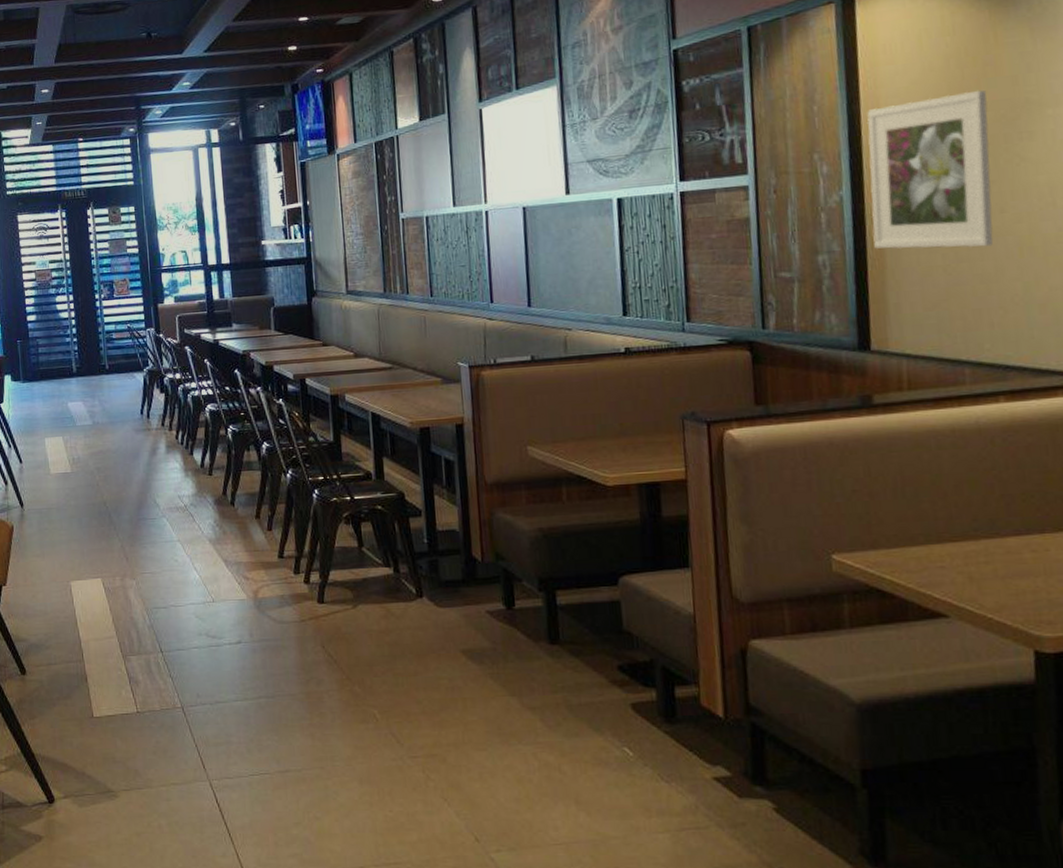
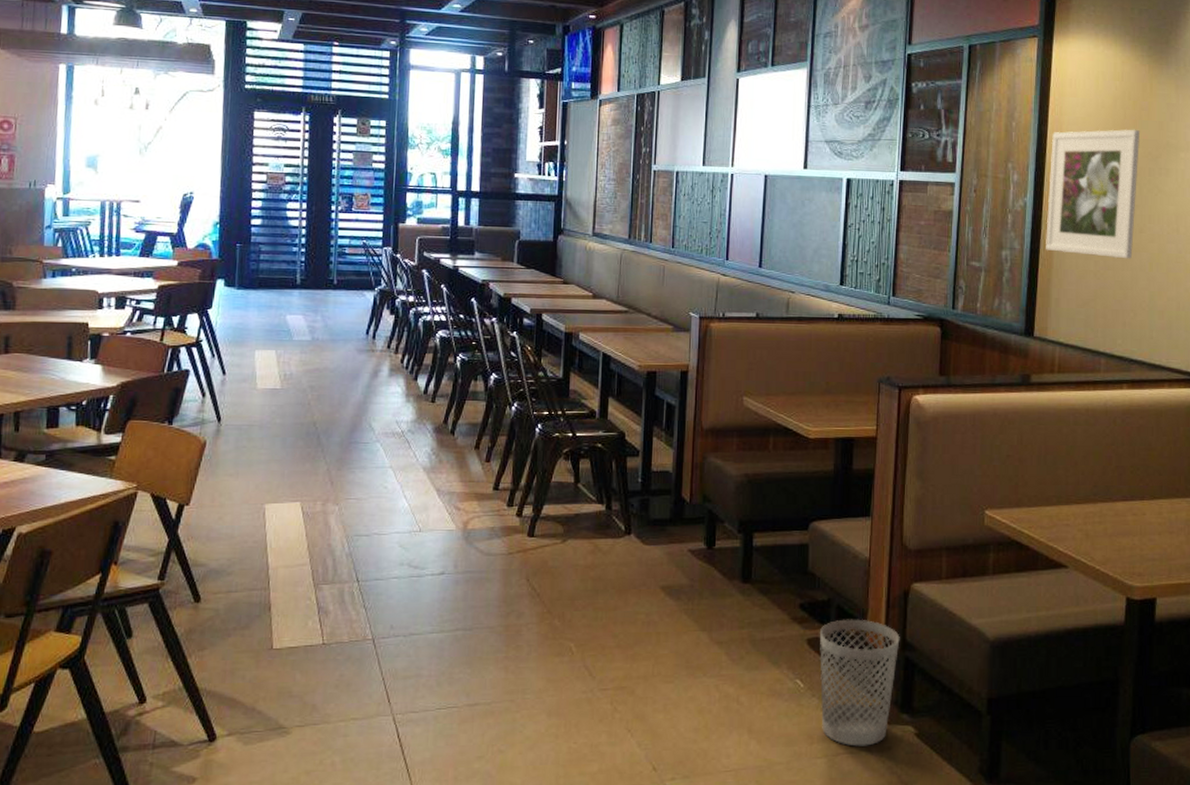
wastebasket: none [645,681,742,821] -> present [820,619,900,747]

